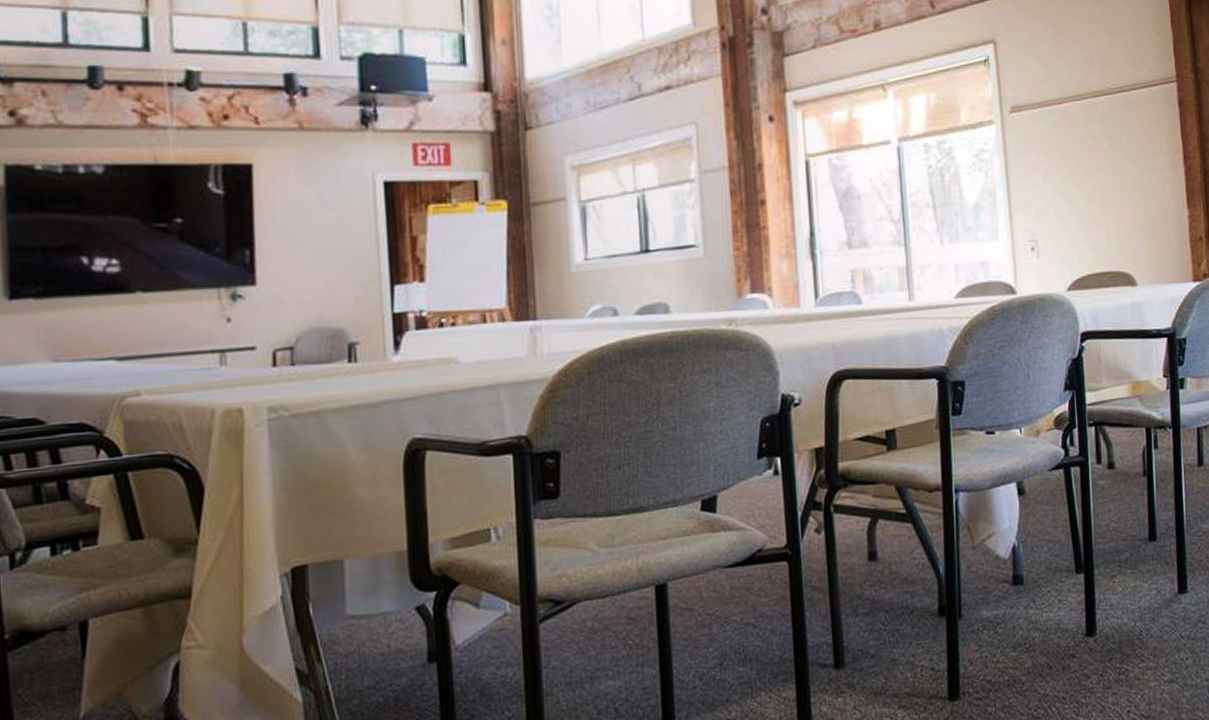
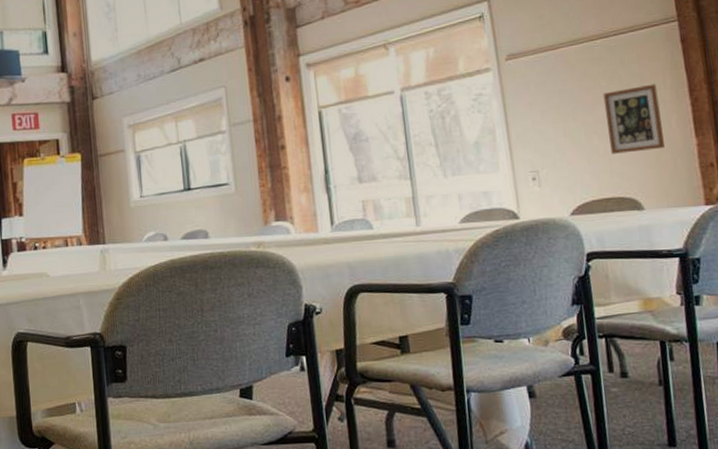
picture frame: none [1103,149,1159,224] -> present [603,84,665,154]

